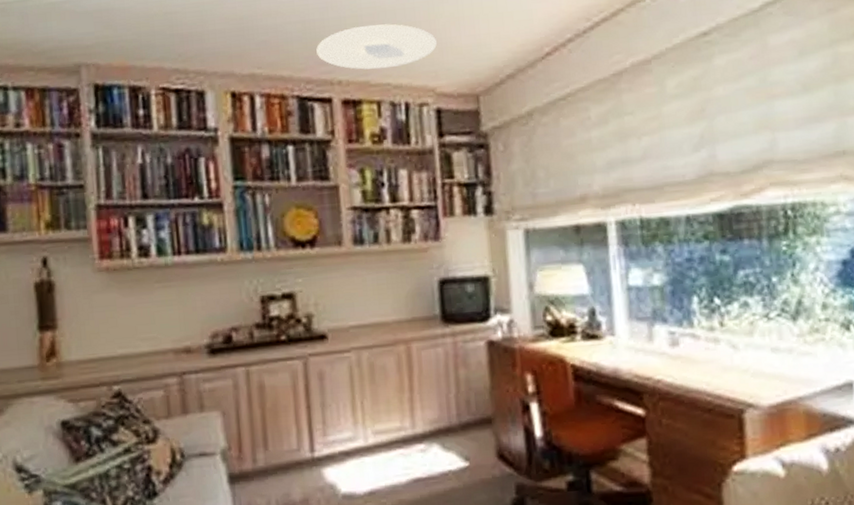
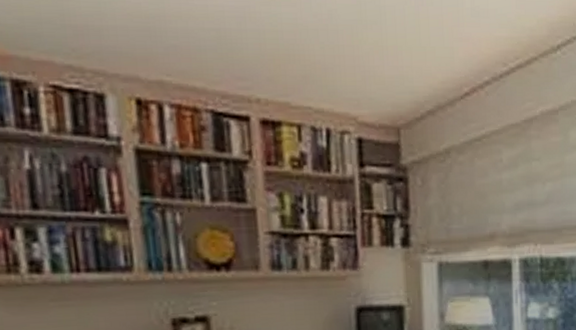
ceiling light: present [316,24,438,70] -> none [233,42,361,91]

